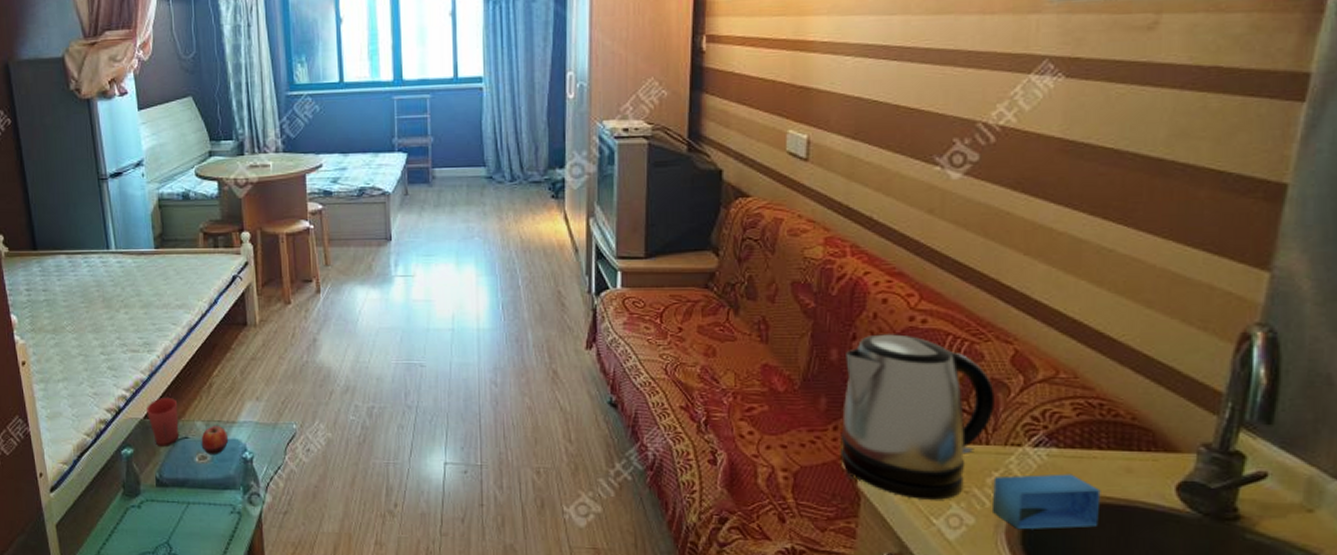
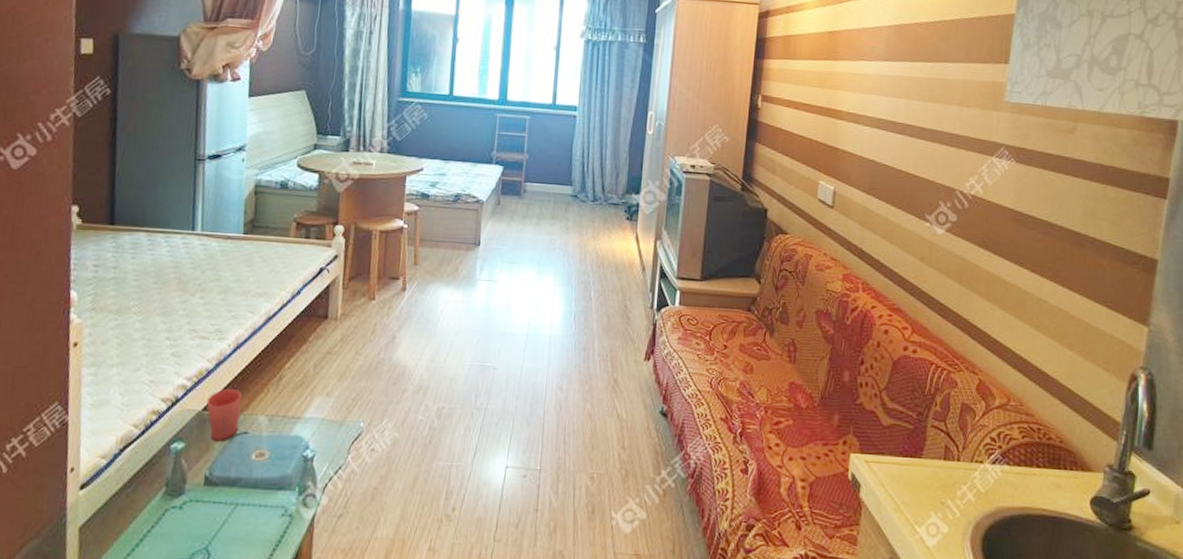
fruit: present [201,426,228,456] -> none [261,421,291,453]
kettle: present [840,334,995,500] -> none [847,360,964,510]
sponge: present [991,474,1101,530] -> none [960,488,1039,538]

